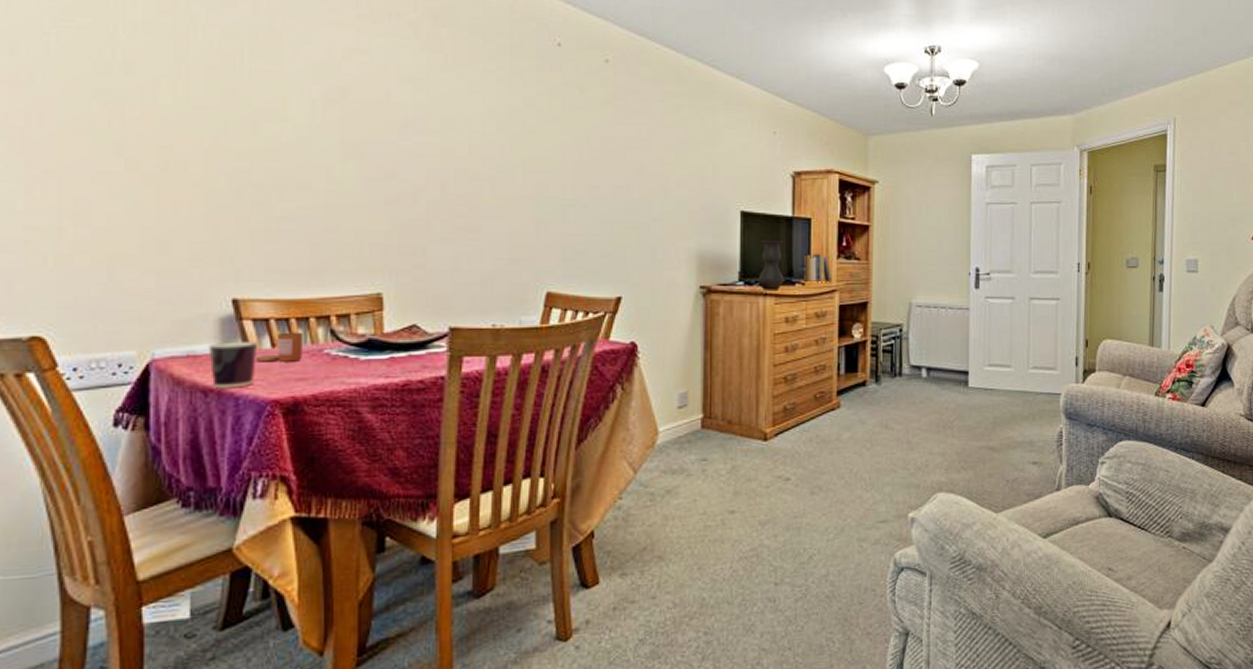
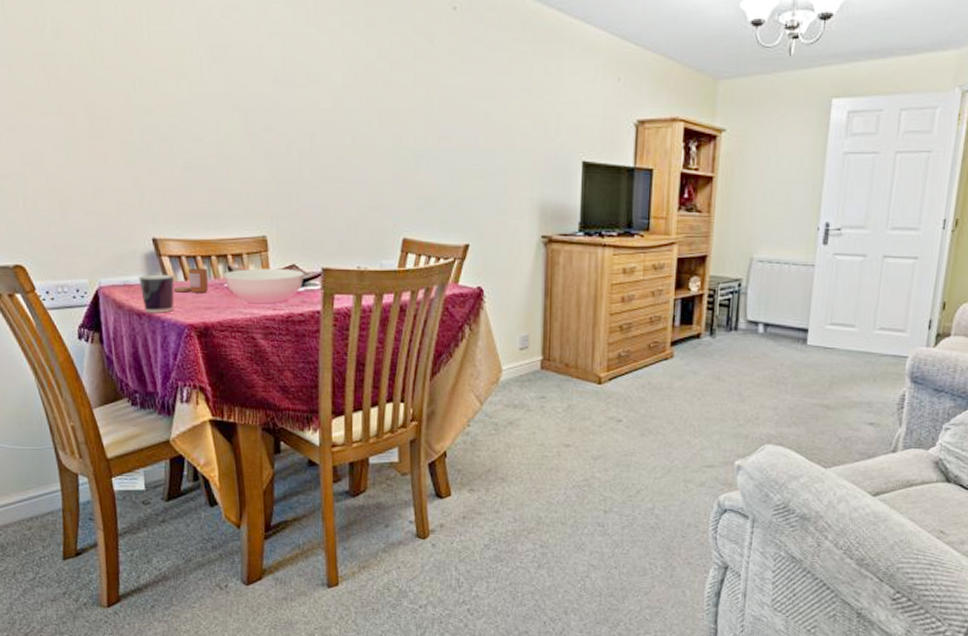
bowl: none [324,329,427,372] -> present [224,268,304,304]
vase: present [758,240,784,292] -> none [597,191,623,243]
books: present [804,254,831,282] -> none [643,206,671,234]

